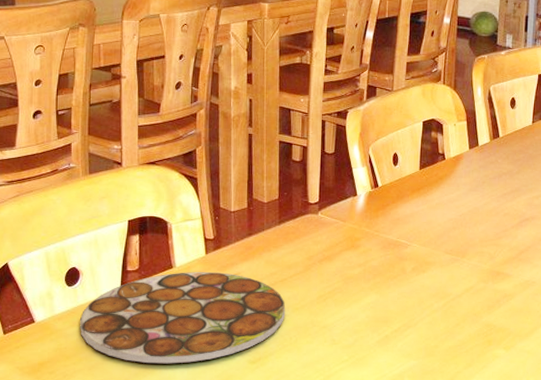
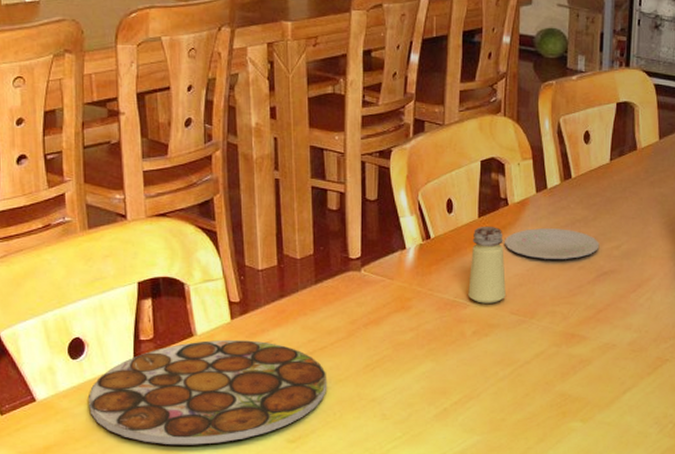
saltshaker: none [409,177,442,244] -> present [468,226,506,303]
plate: none [440,180,523,207] -> present [503,228,600,259]

